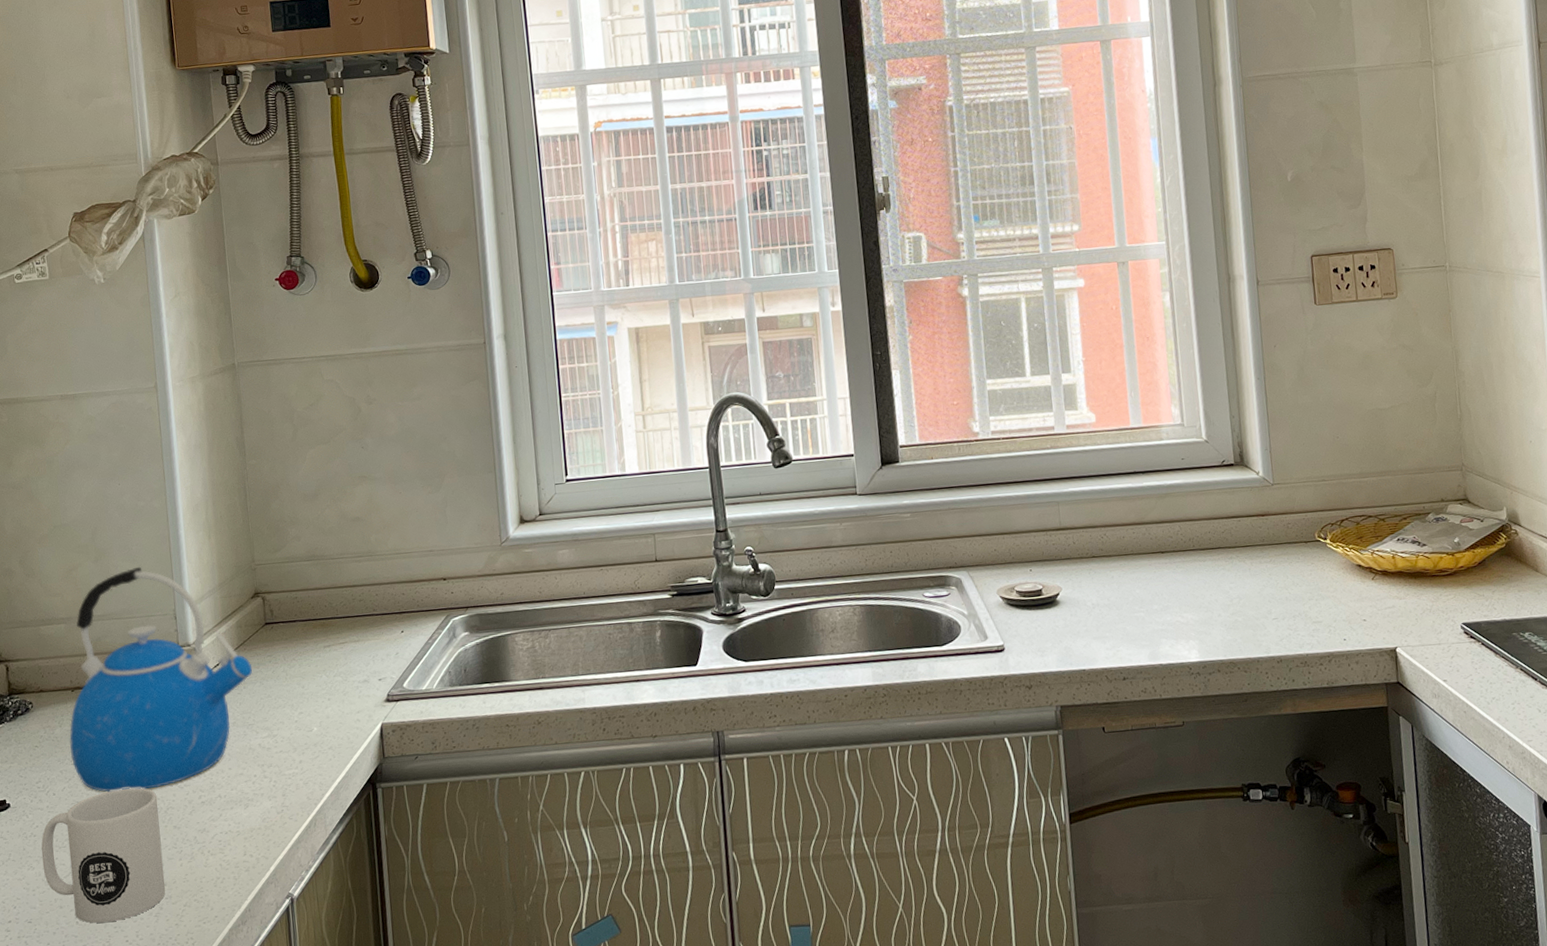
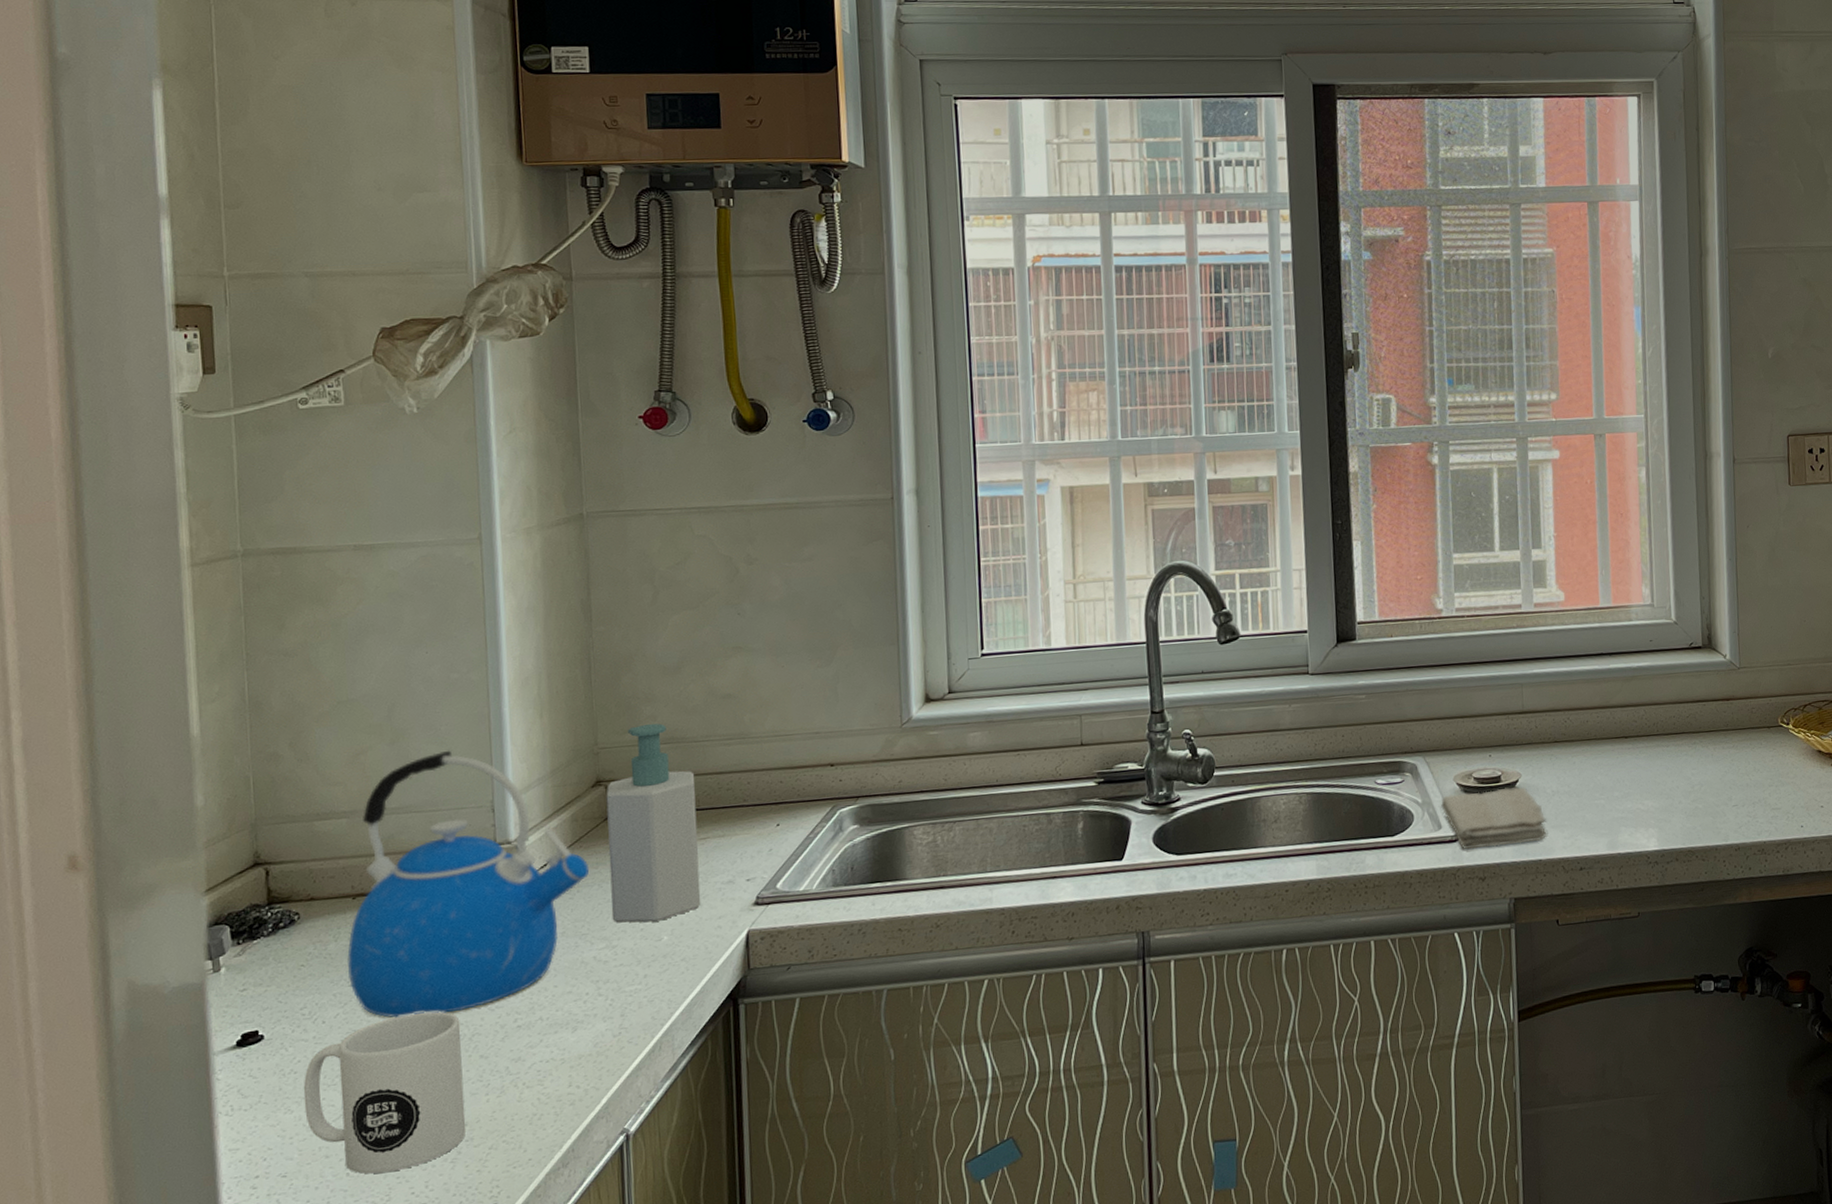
soap bottle: none [263,543,343,715] -> present [606,723,701,923]
washcloth: none [986,599,1089,659] -> present [1441,786,1546,849]

